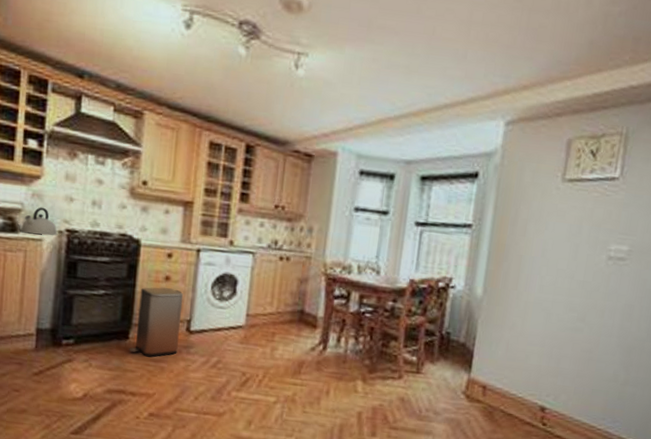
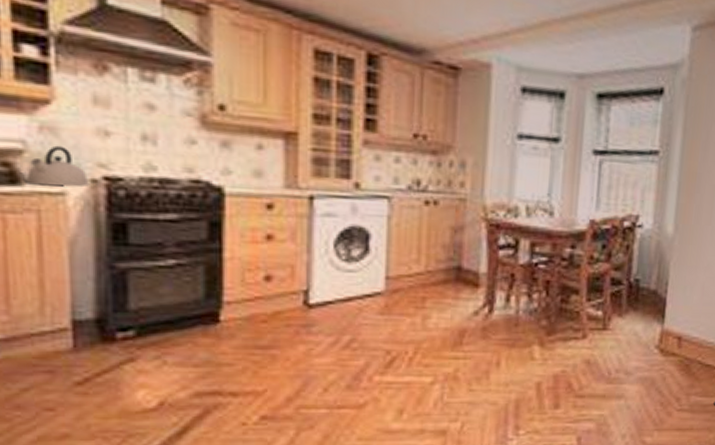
pedal bin: present [129,287,184,358] -> none [222,250,295,344]

